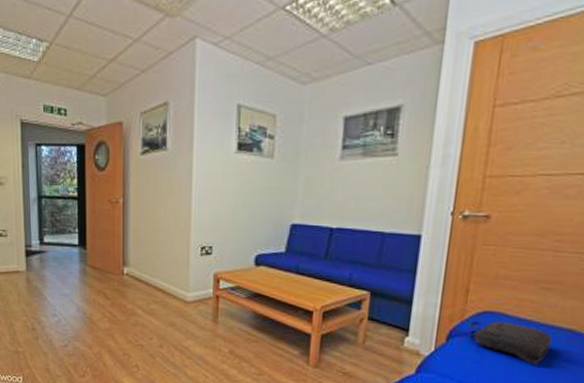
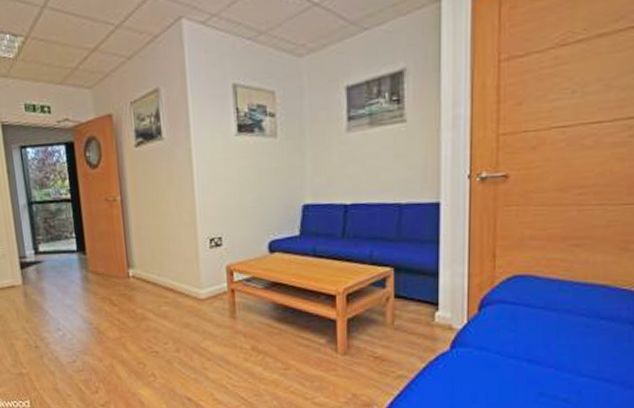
laptop bag: present [468,321,553,365] -> none [500,284,587,327]

